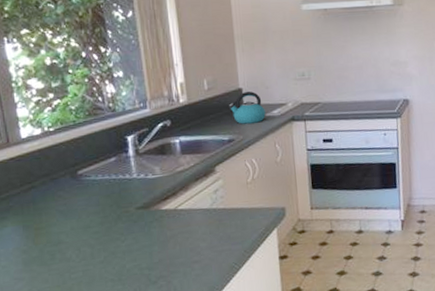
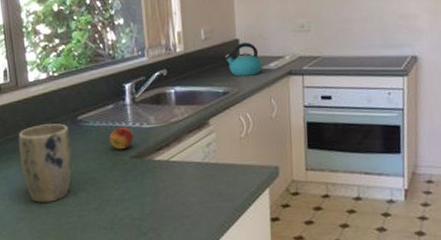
plant pot: none [12,179,75,261] -> present [18,123,73,203]
fruit: none [112,178,138,202] -> present [109,126,133,150]

